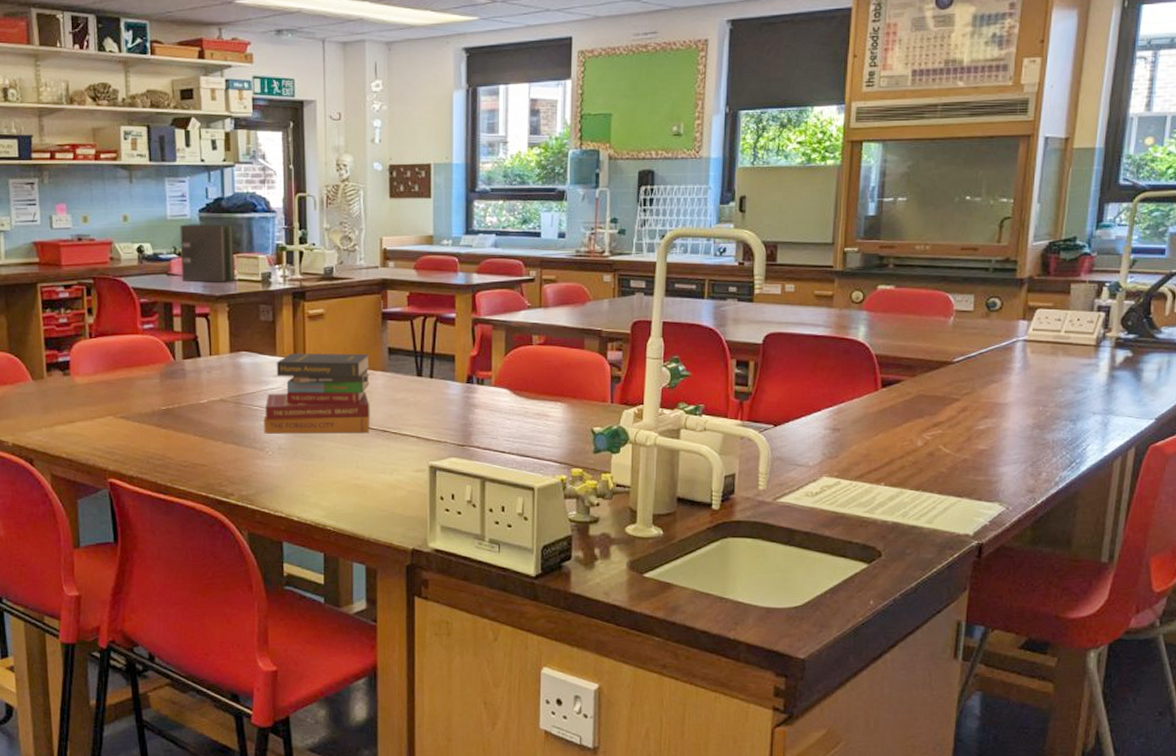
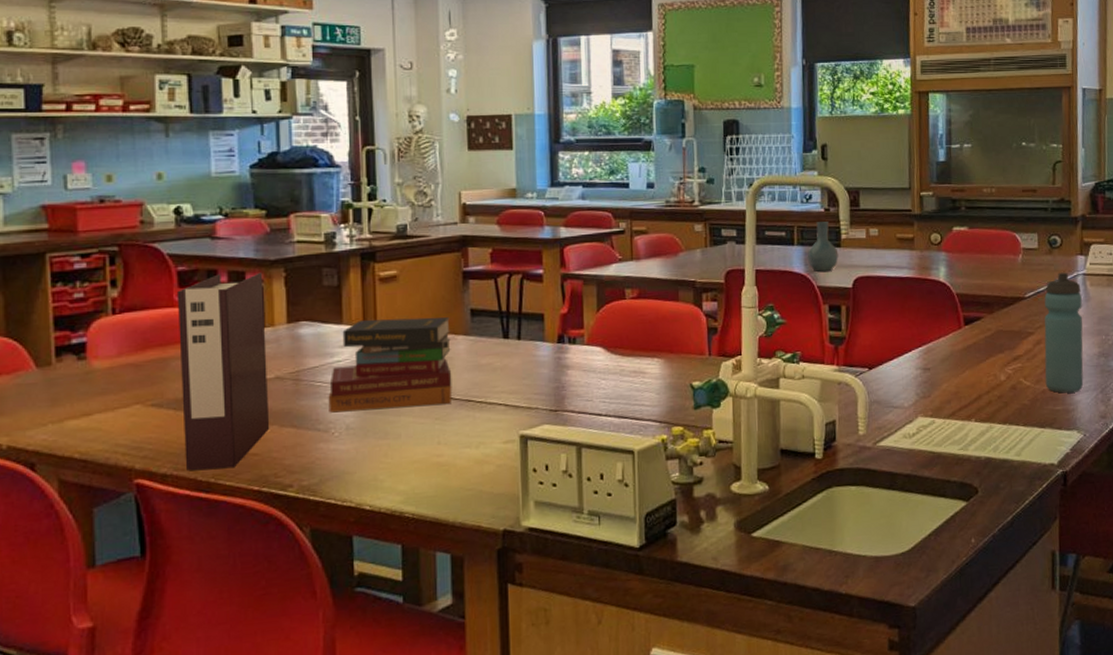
binder: none [140,306,215,475] -> present [176,272,270,470]
binder: present [180,223,235,283] -> none [227,180,293,246]
flask: none [717,276,750,326] -> present [807,222,839,272]
water bottle: none [967,337,1020,464] -> present [1044,272,1084,393]

